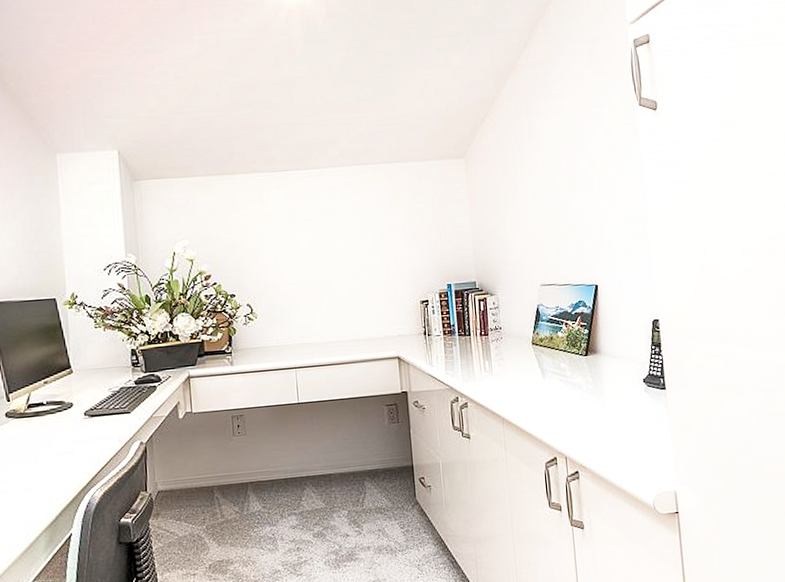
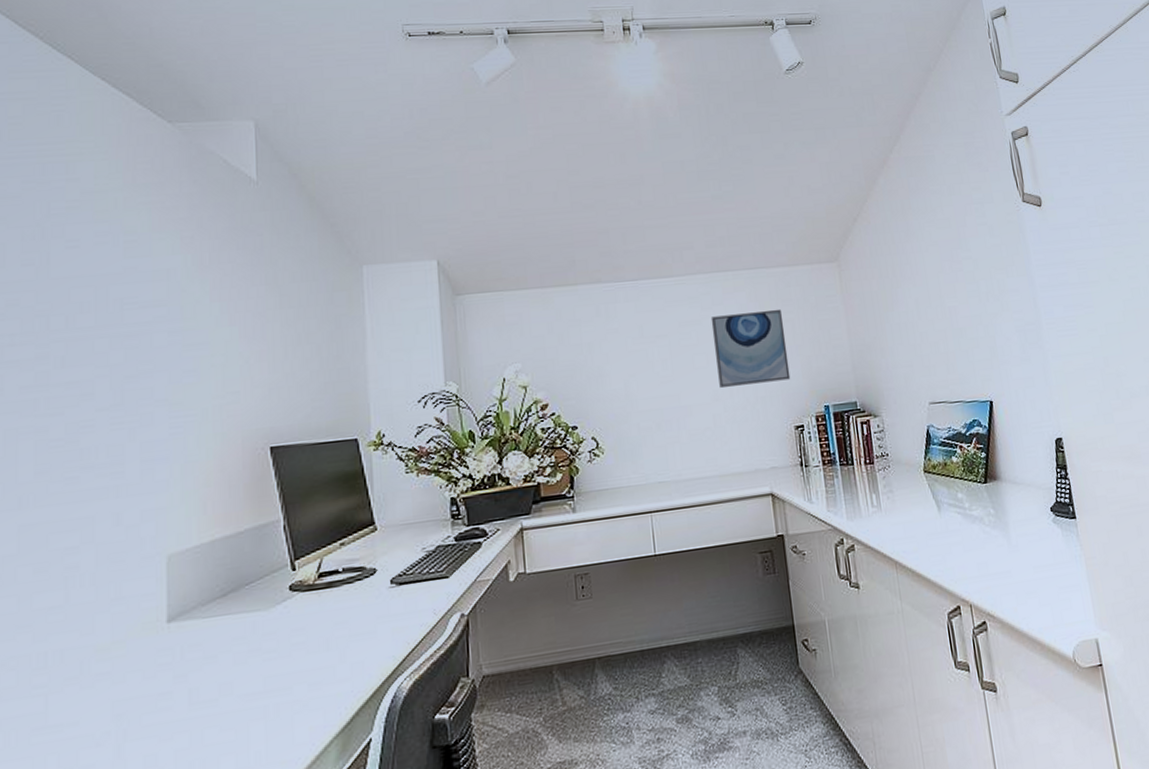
wall art: none [350,198,419,267] -> present [710,308,791,389]

